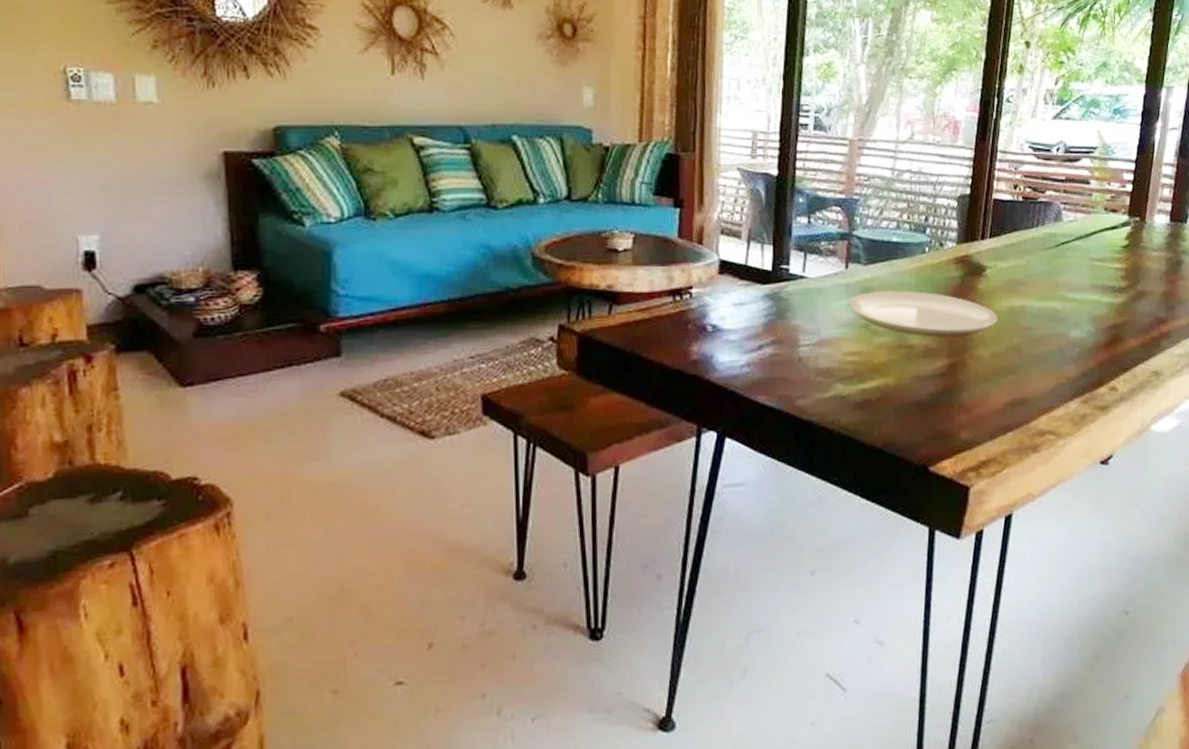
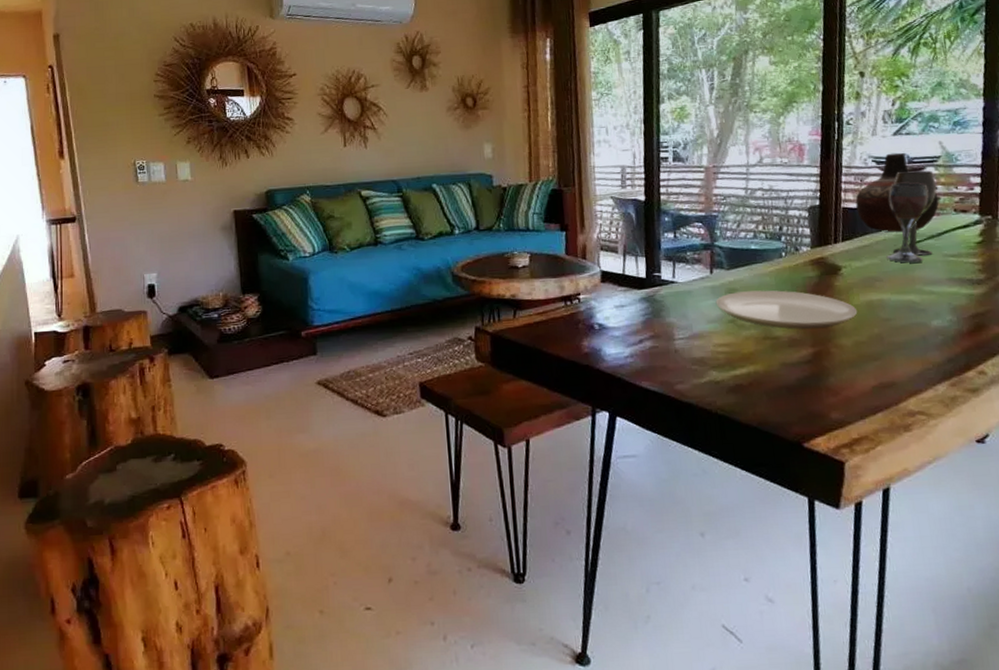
vase: none [1007,139,1091,230] -> present [855,152,939,232]
cup: none [1033,175,1082,266] -> present [886,182,929,263]
wine glass: none [1041,161,1090,258] -> present [893,170,937,256]

